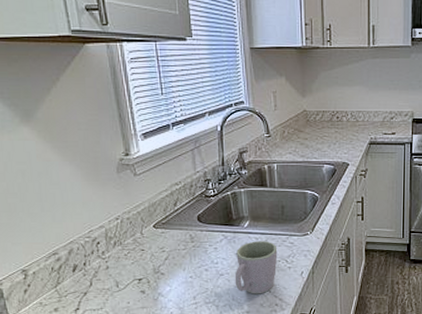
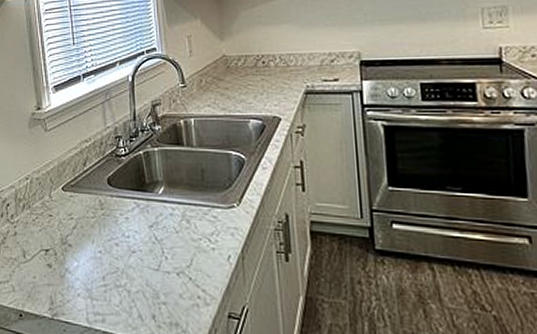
mug: present [235,241,278,294] -> none [148,212,198,281]

